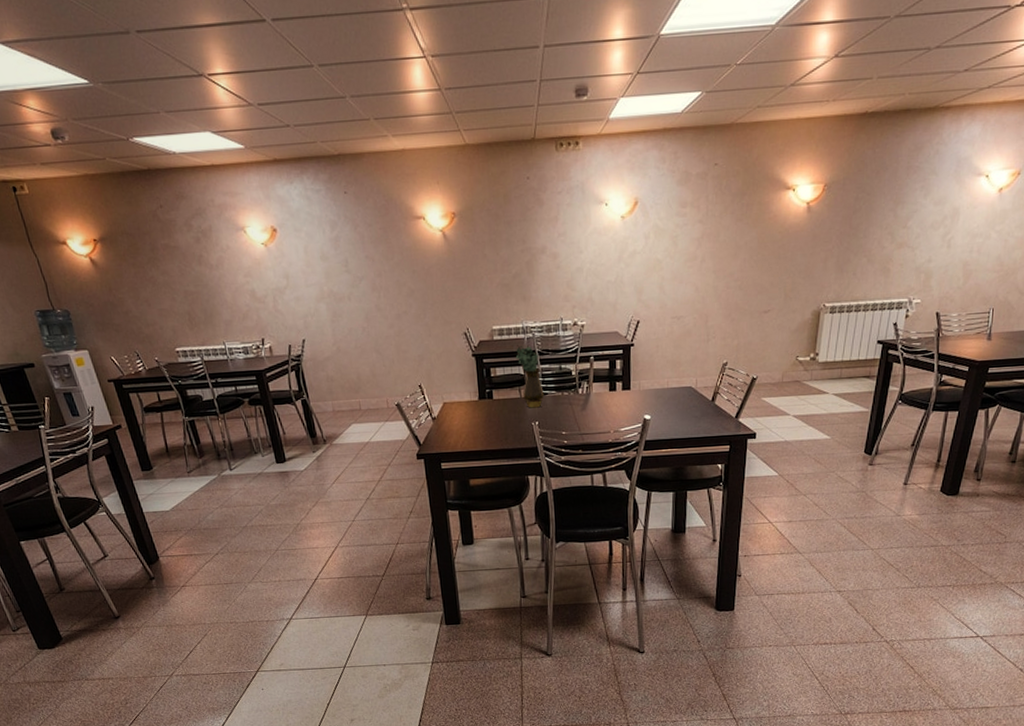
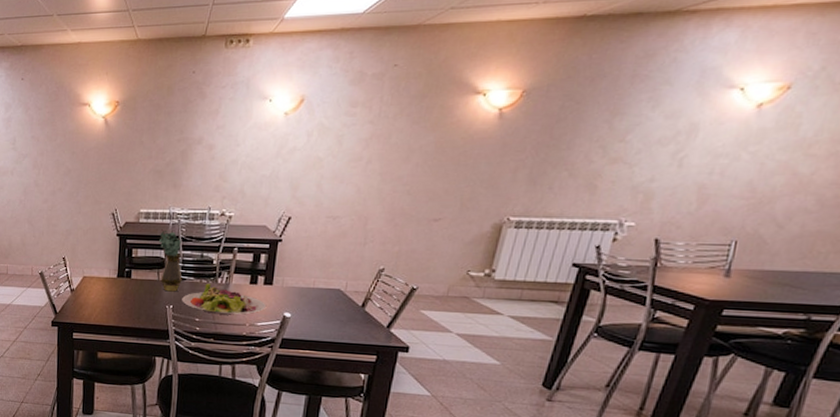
salad plate: none [546,395,626,425] -> present [182,284,266,315]

